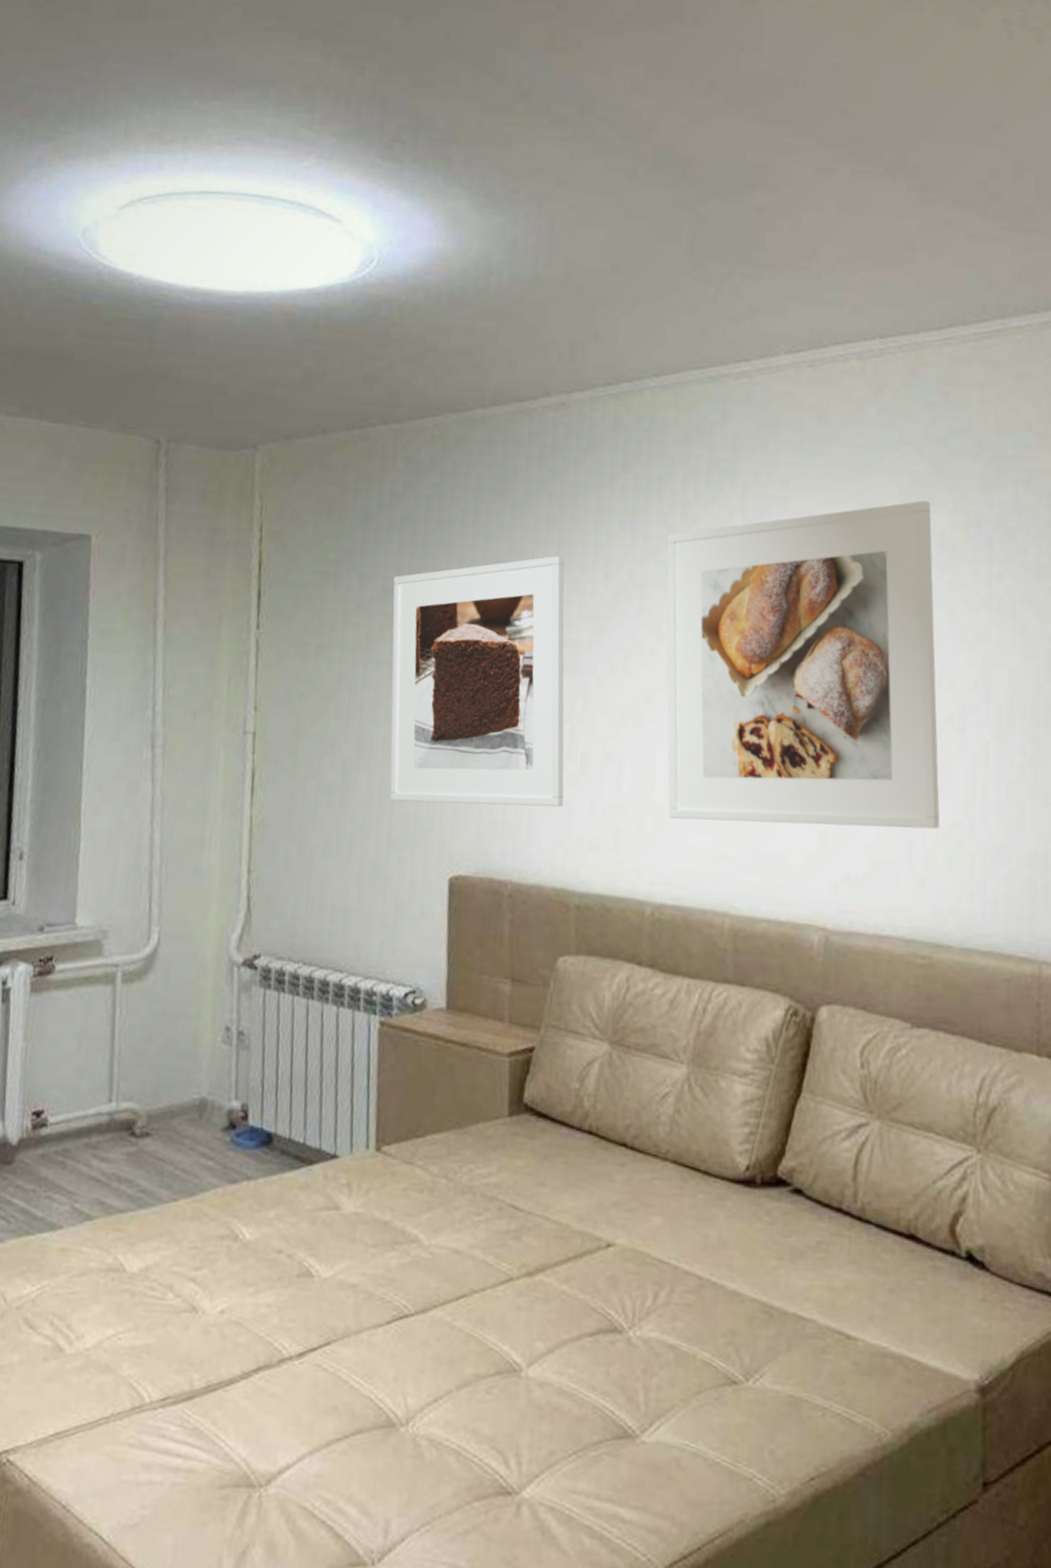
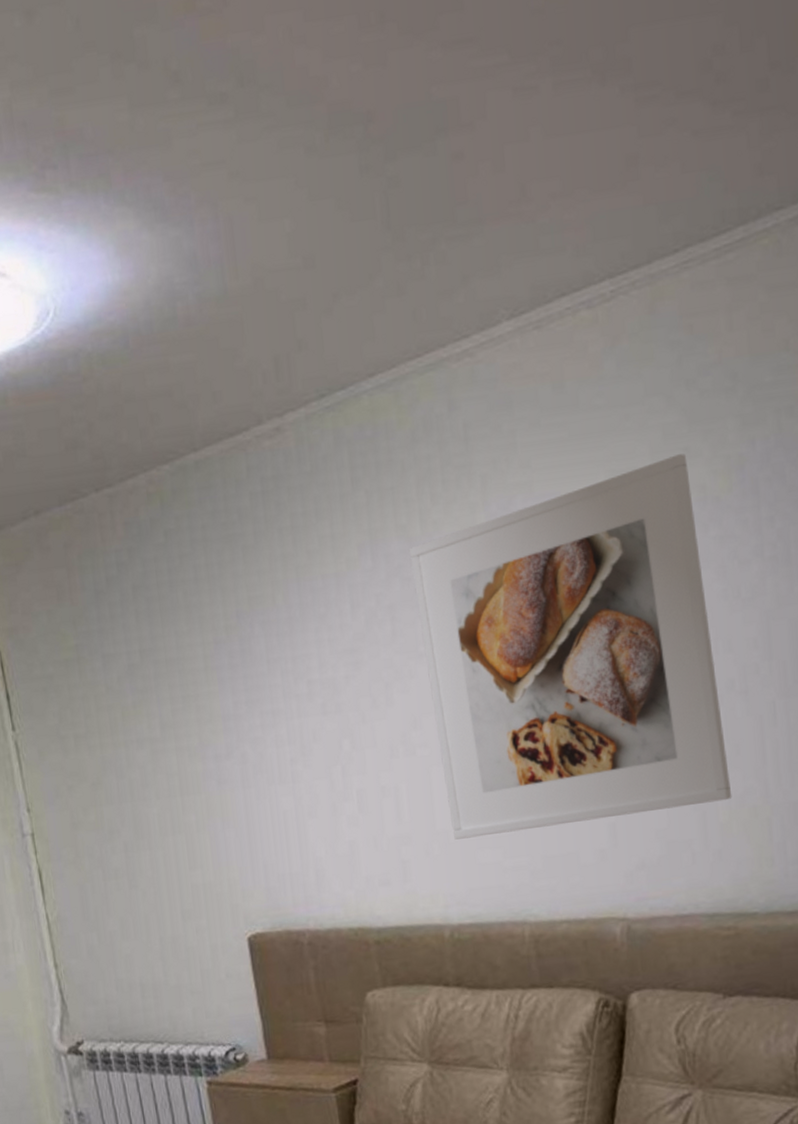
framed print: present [390,555,564,807] -> none [137,594,347,874]

